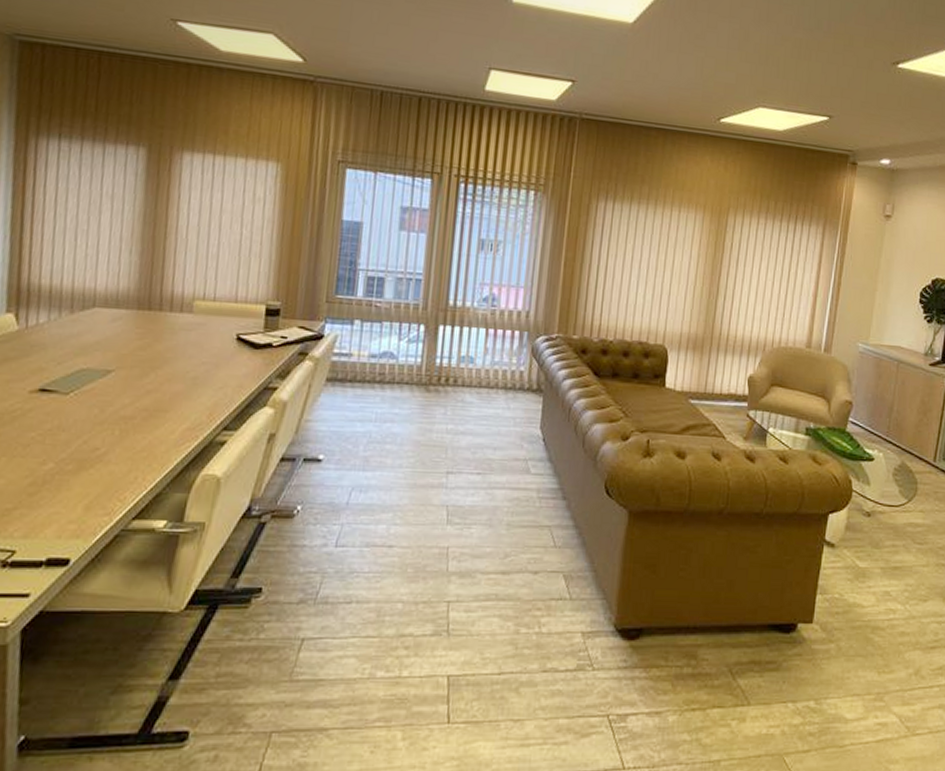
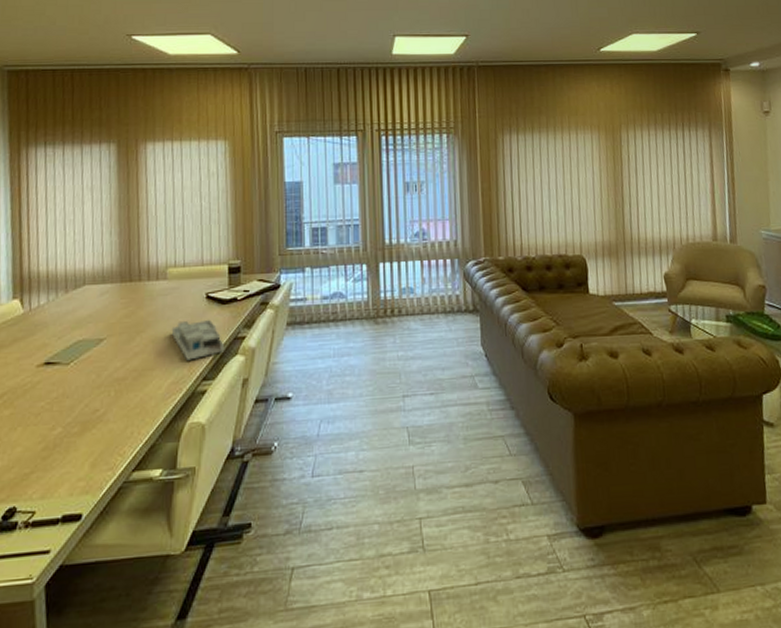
desk organizer: none [191,361,252,407] -> present [171,319,224,361]

